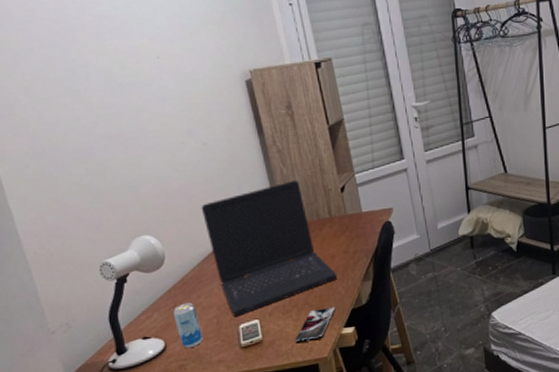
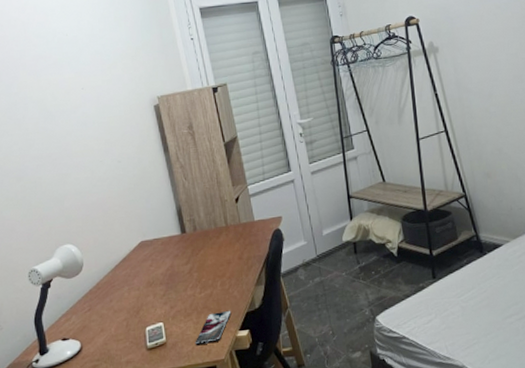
beverage can: present [173,302,203,349] -> none [88,306,113,350]
laptop: present [201,180,338,316] -> none [115,192,233,319]

